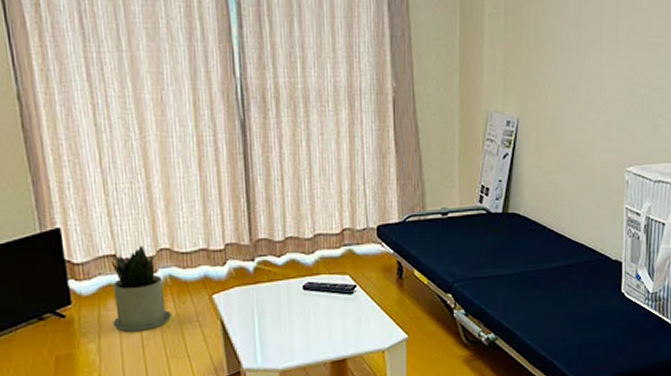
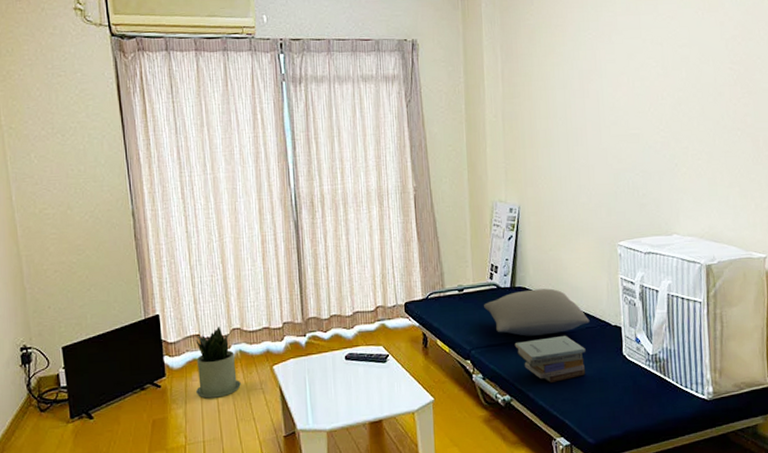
pillow: none [471,216,589,269] -> present [484,288,590,336]
books: none [503,269,582,321] -> present [514,335,586,383]

